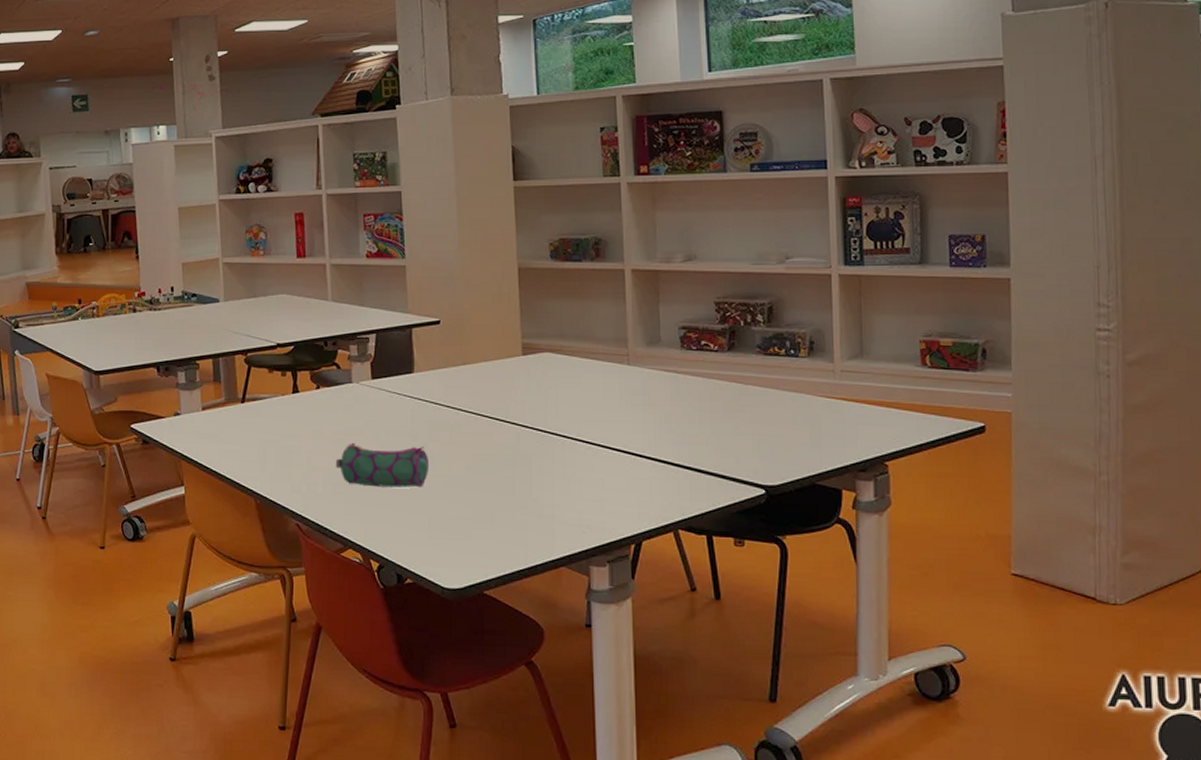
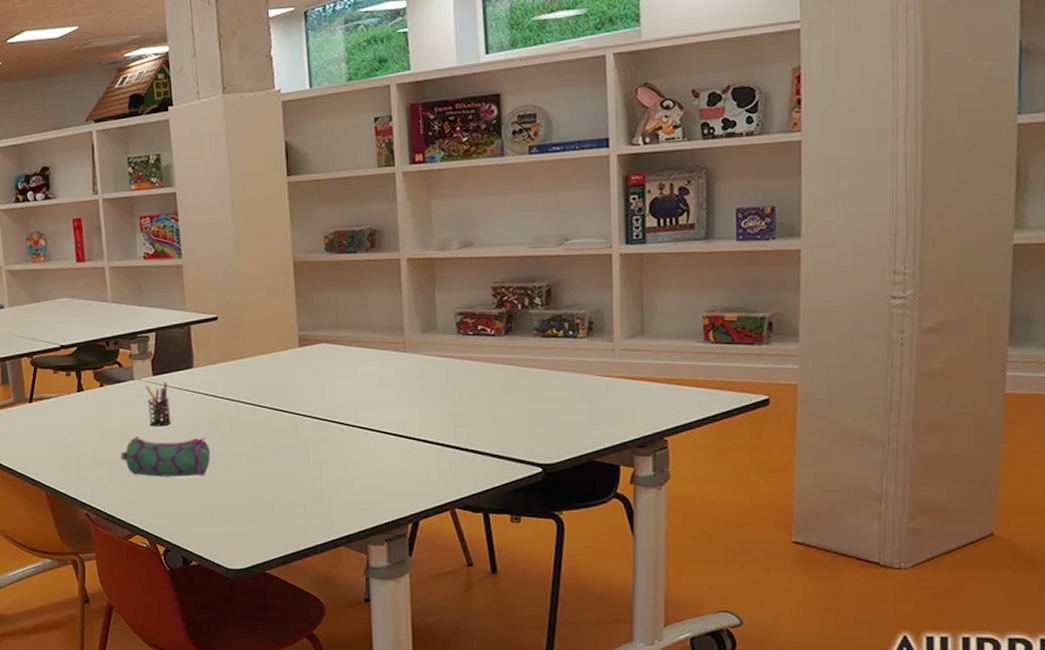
pen holder: none [363,387,389,433] -> present [145,382,171,427]

